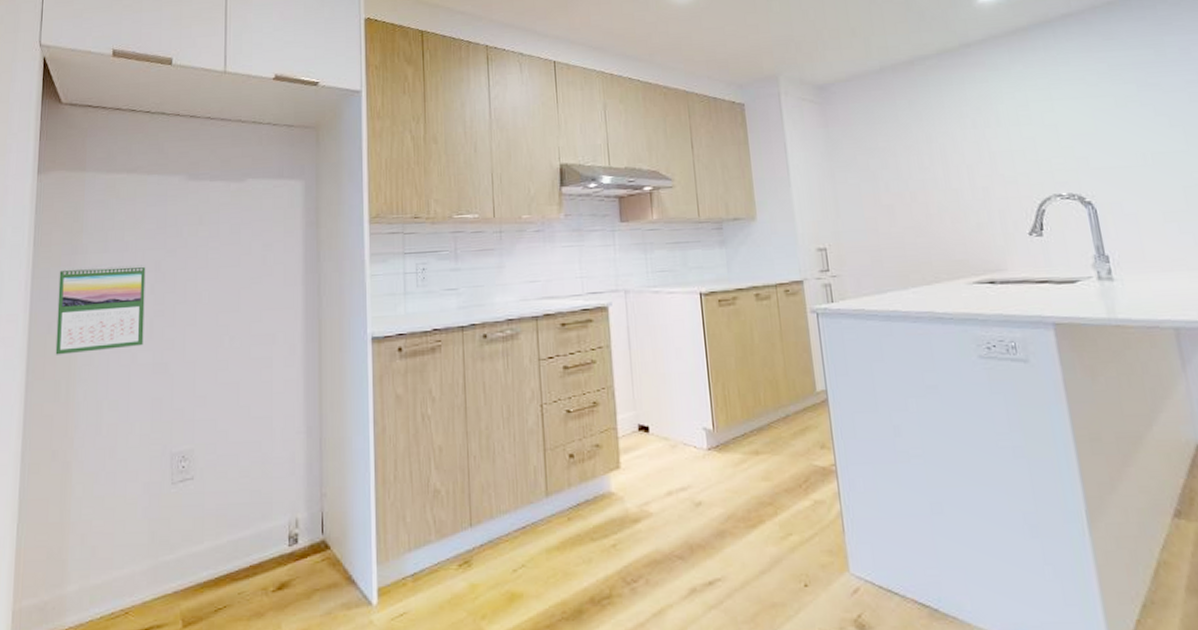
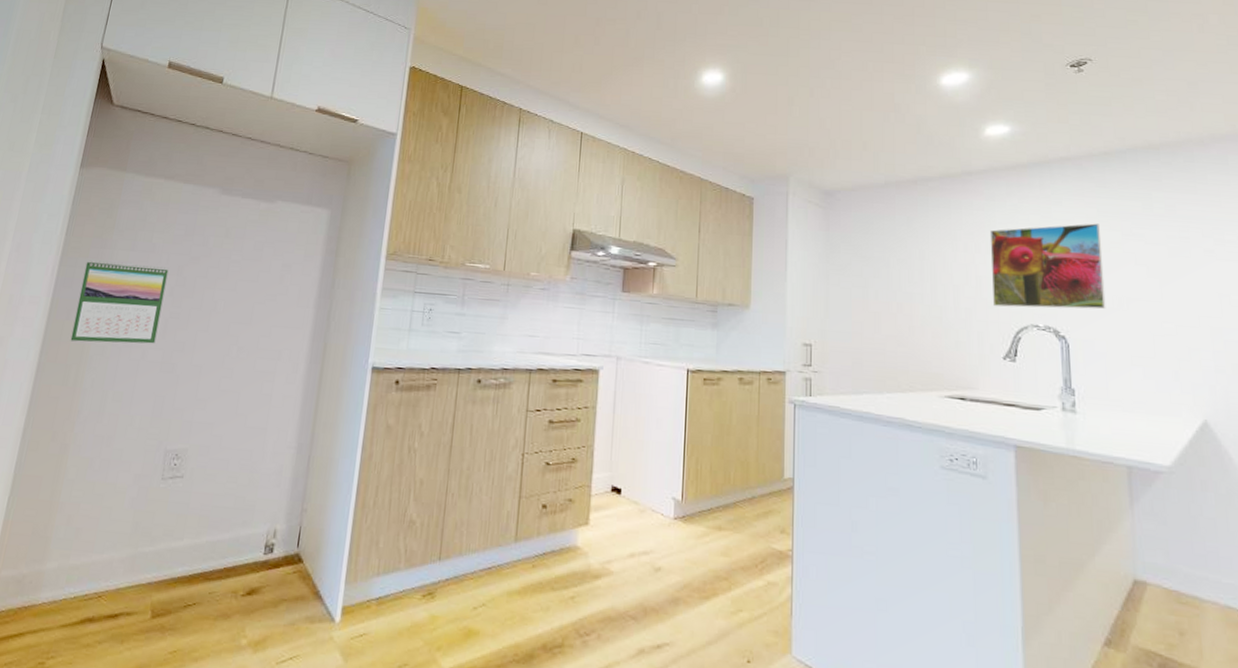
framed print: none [997,78,1131,182] -> present [989,223,1106,310]

